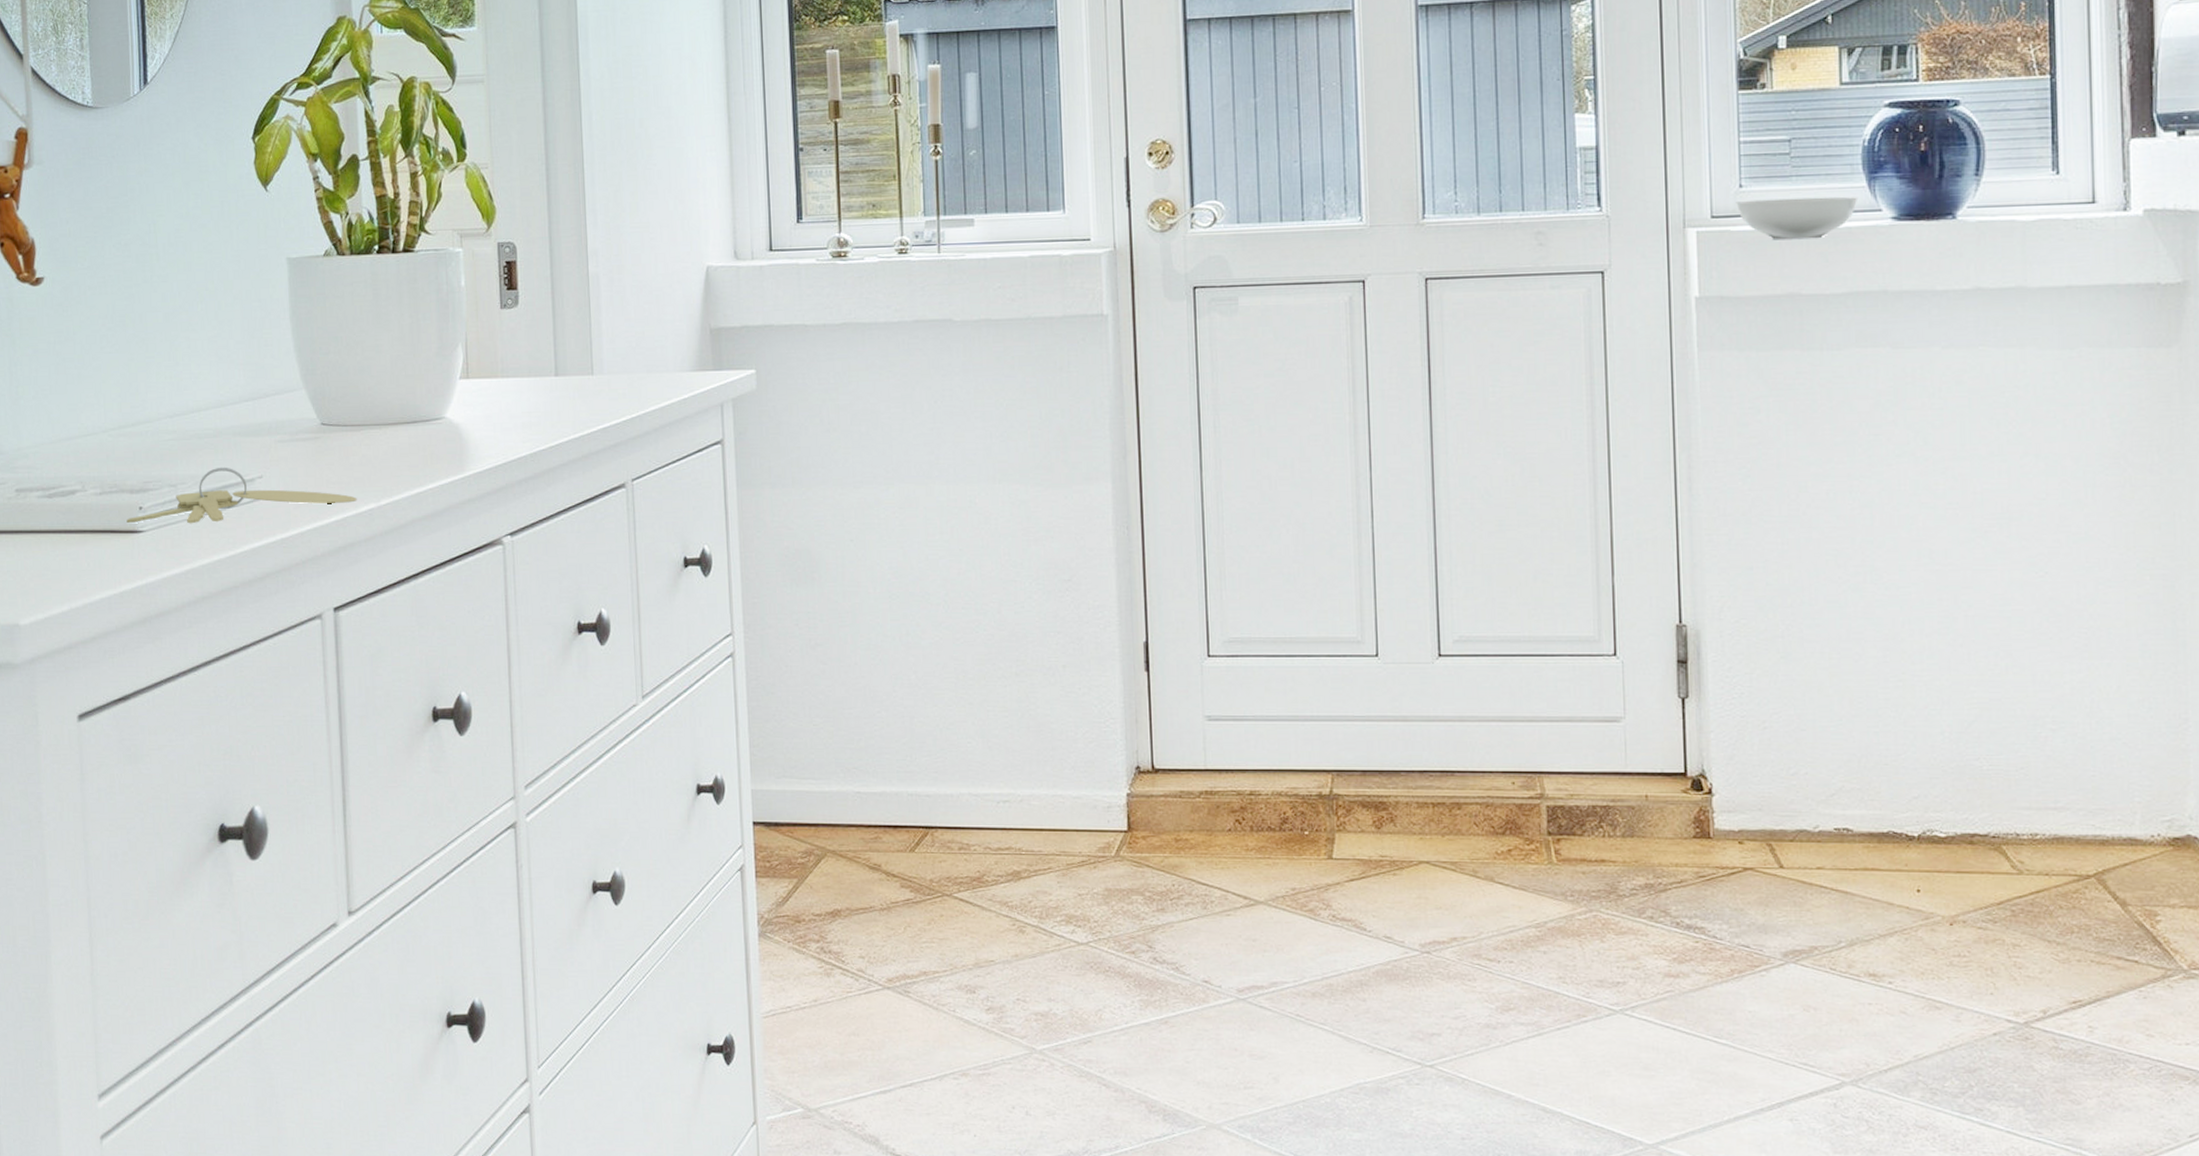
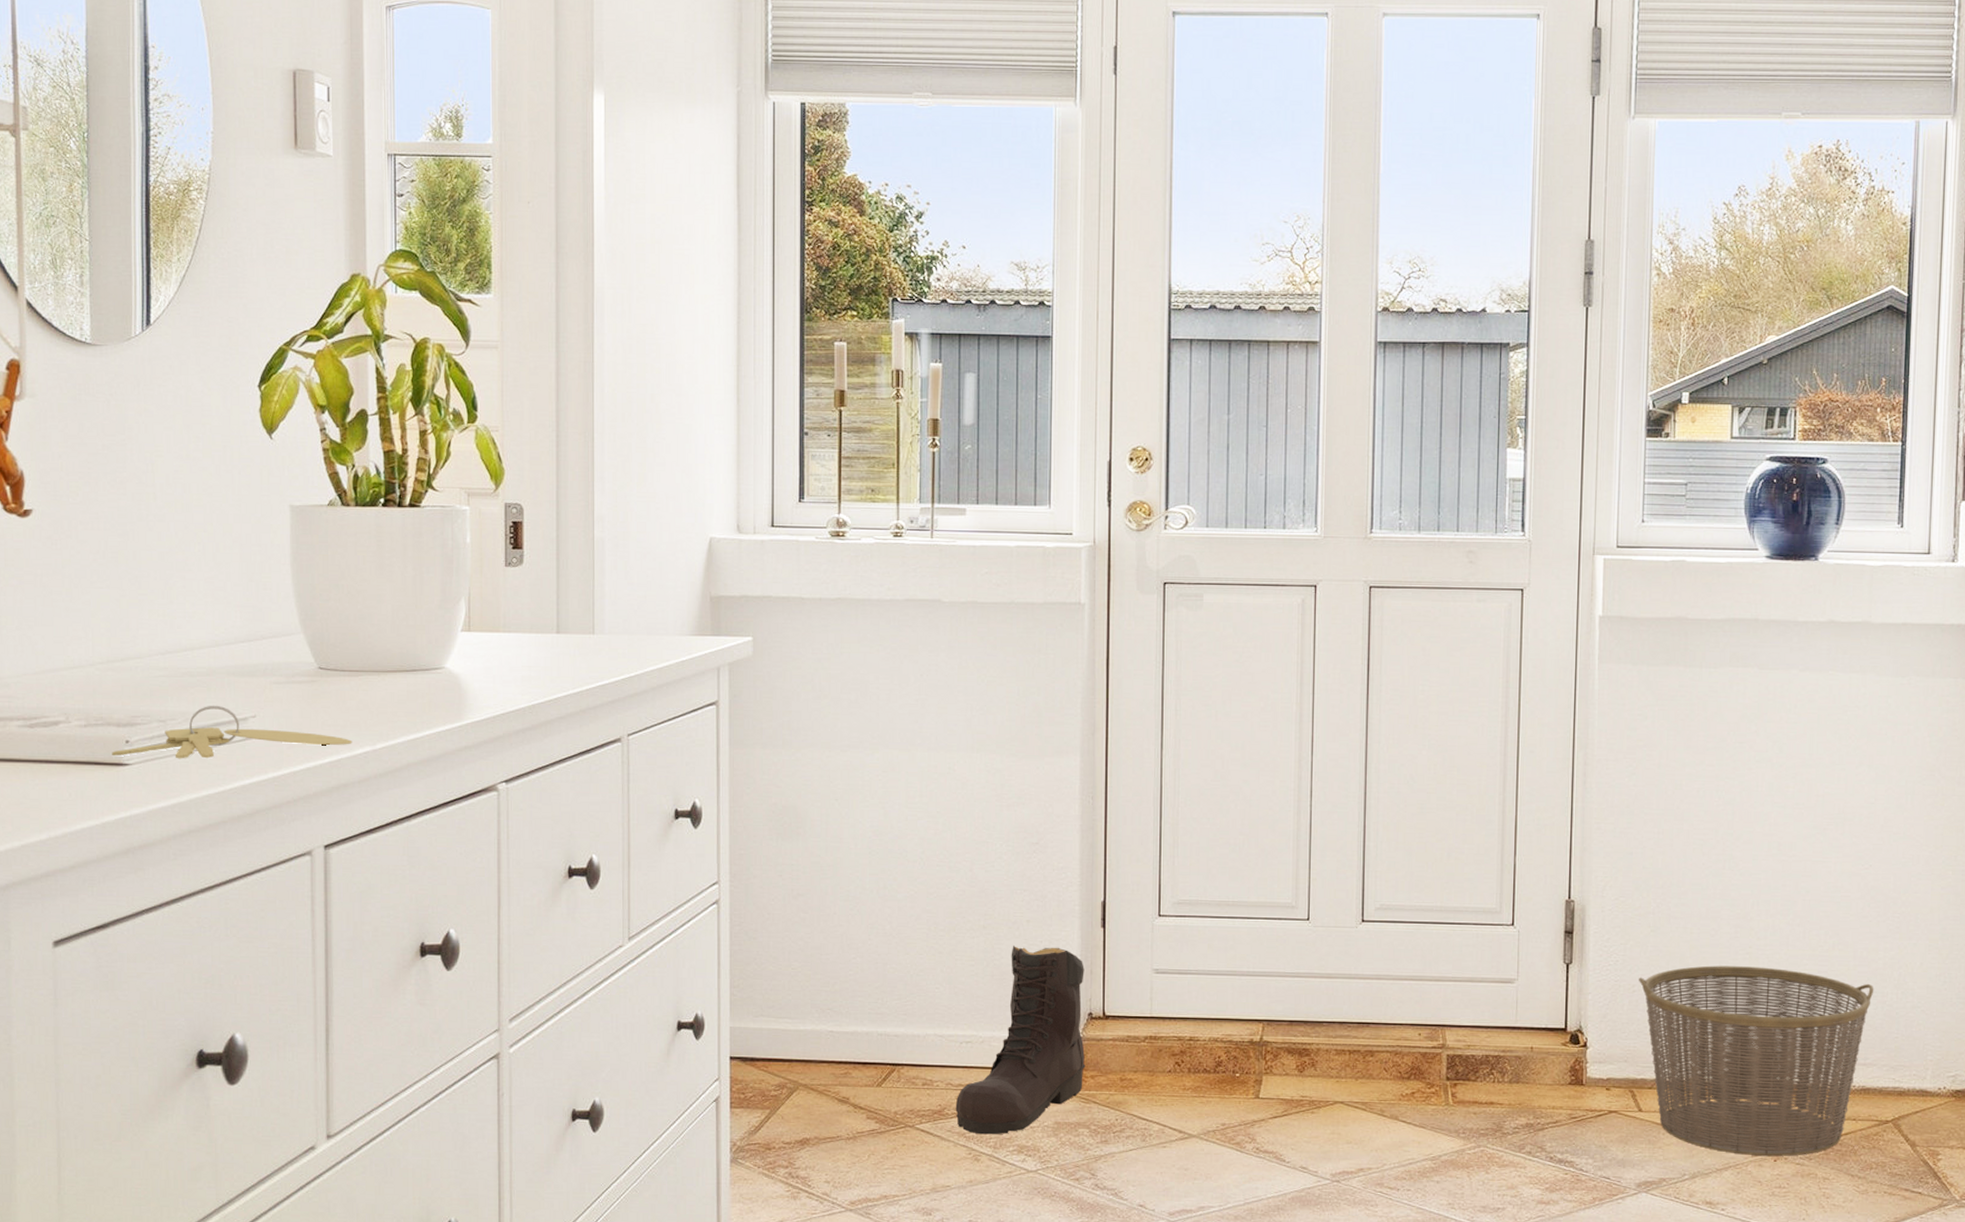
boot: none [995,694,1136,904] -> present [955,946,1086,1135]
bowl: present [1736,196,1859,240] -> none [1638,534,1740,571]
basket: none [1770,696,2061,919] -> present [1639,965,1874,1156]

